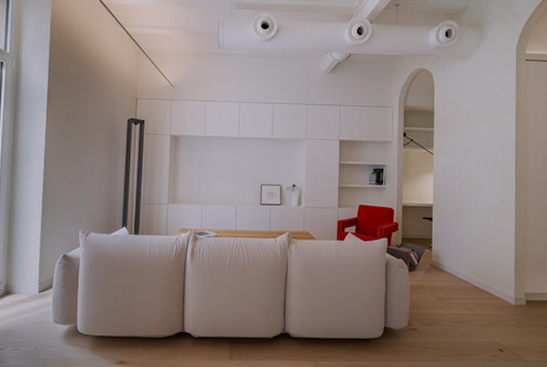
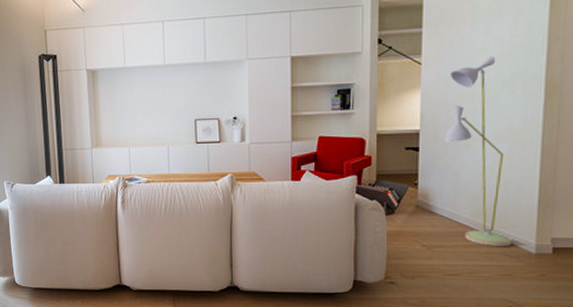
floor lamp: none [450,152,499,300] -> present [444,55,513,247]

